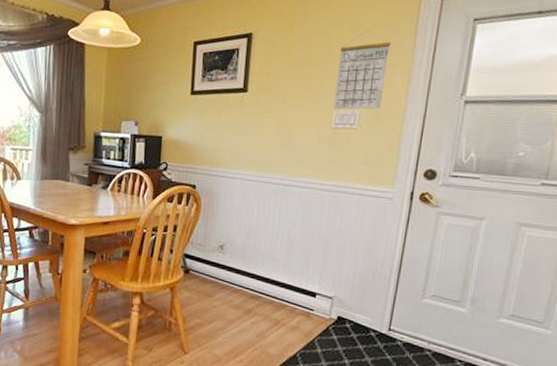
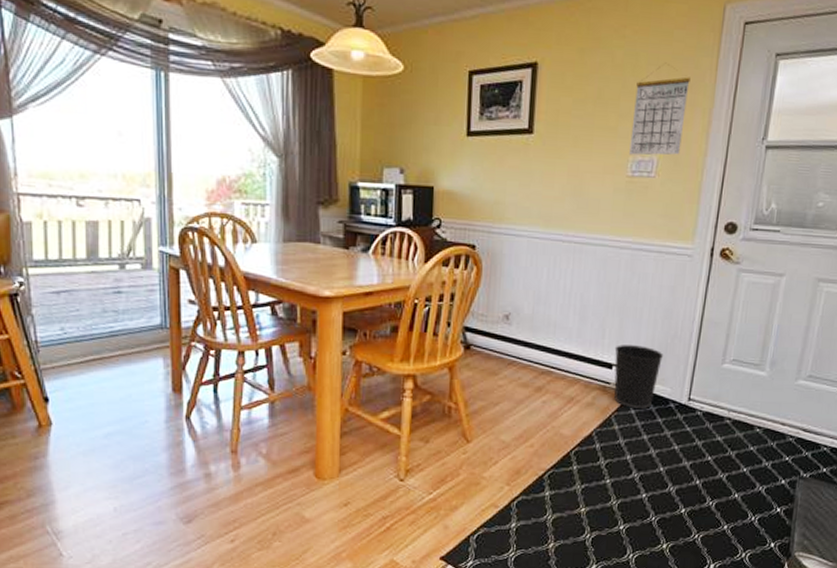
wastebasket: none [317,276,365,335] -> present [614,345,664,409]

